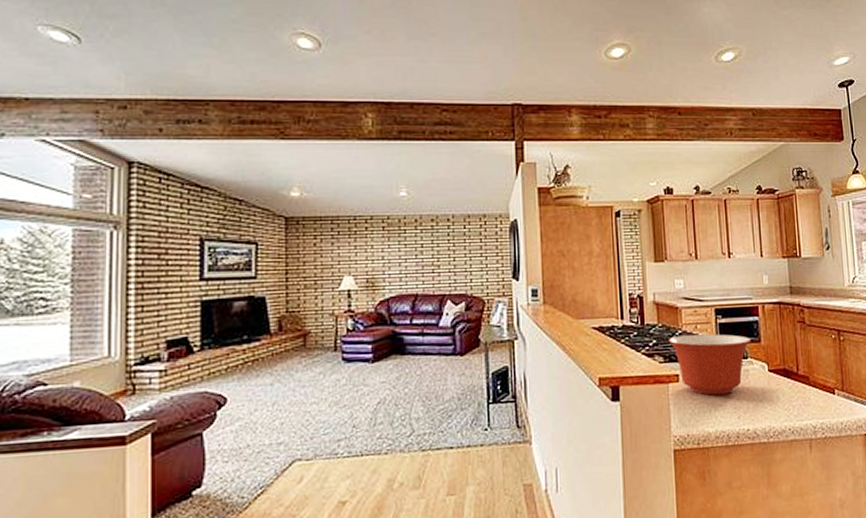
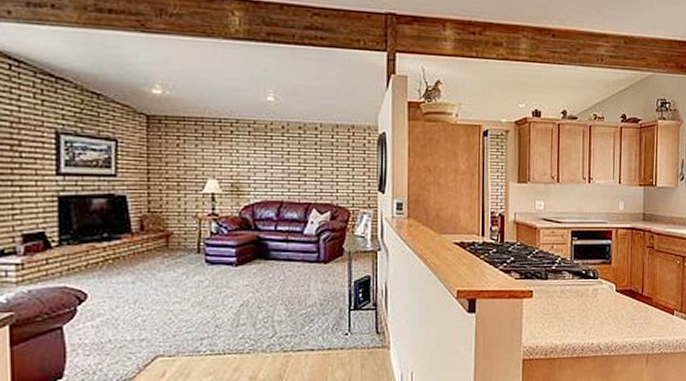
mixing bowl: present [668,334,751,396] -> none [525,254,602,311]

